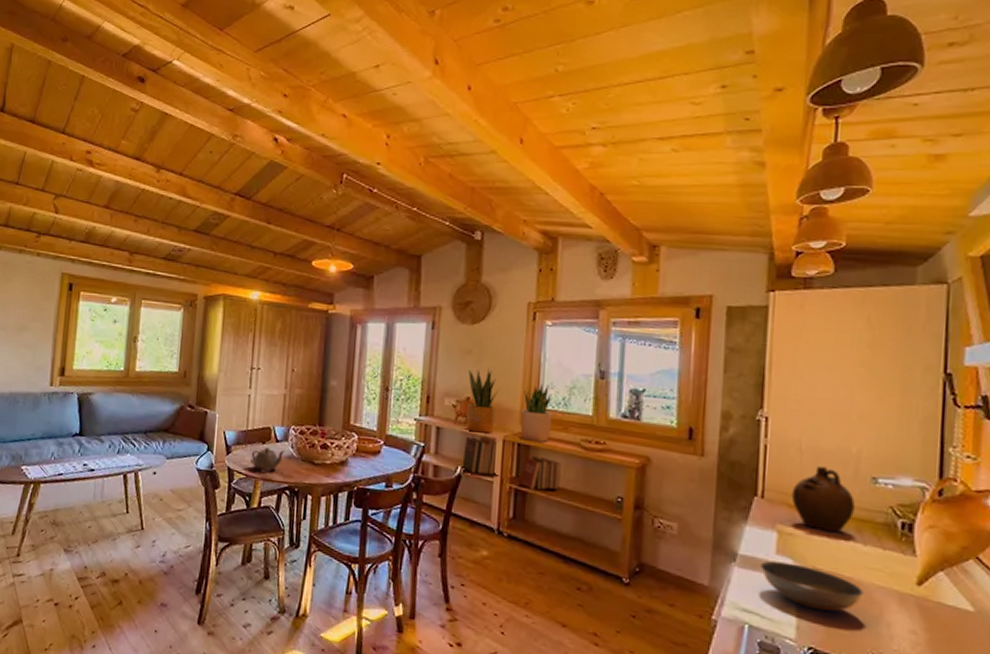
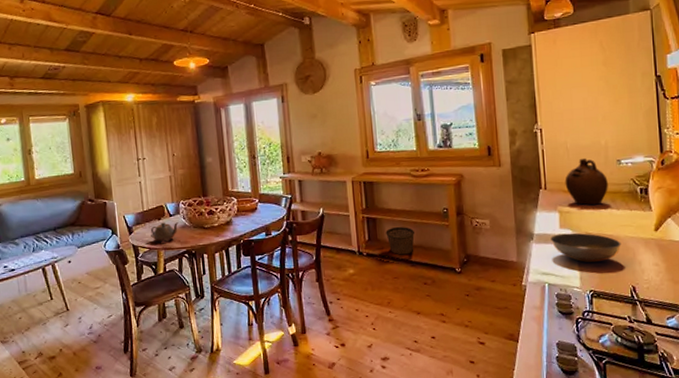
books: present [462,436,498,475] -> none [322,181,350,212]
planter: present [466,369,499,434] -> none [317,127,344,180]
books: present [519,456,561,490] -> none [369,189,400,216]
planter: present [520,384,552,442] -> none [362,131,387,178]
basket: none [536,508,574,547] -> present [386,227,415,255]

